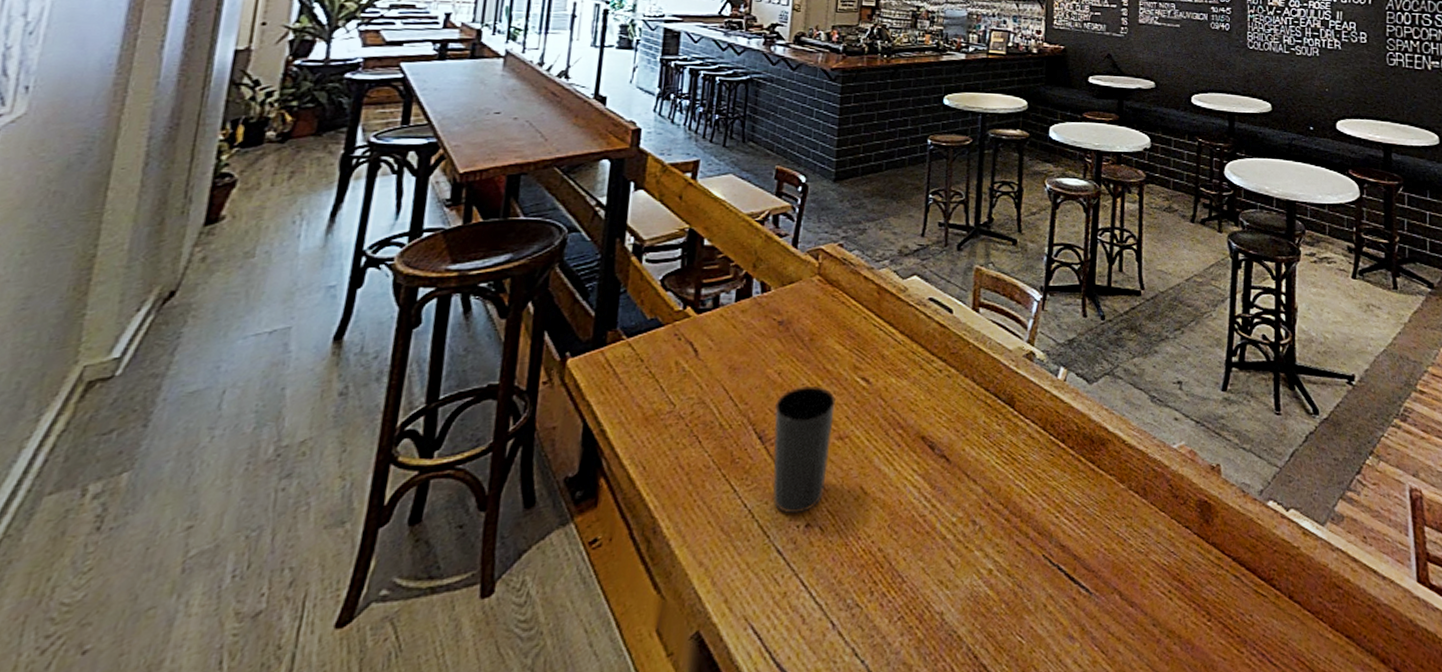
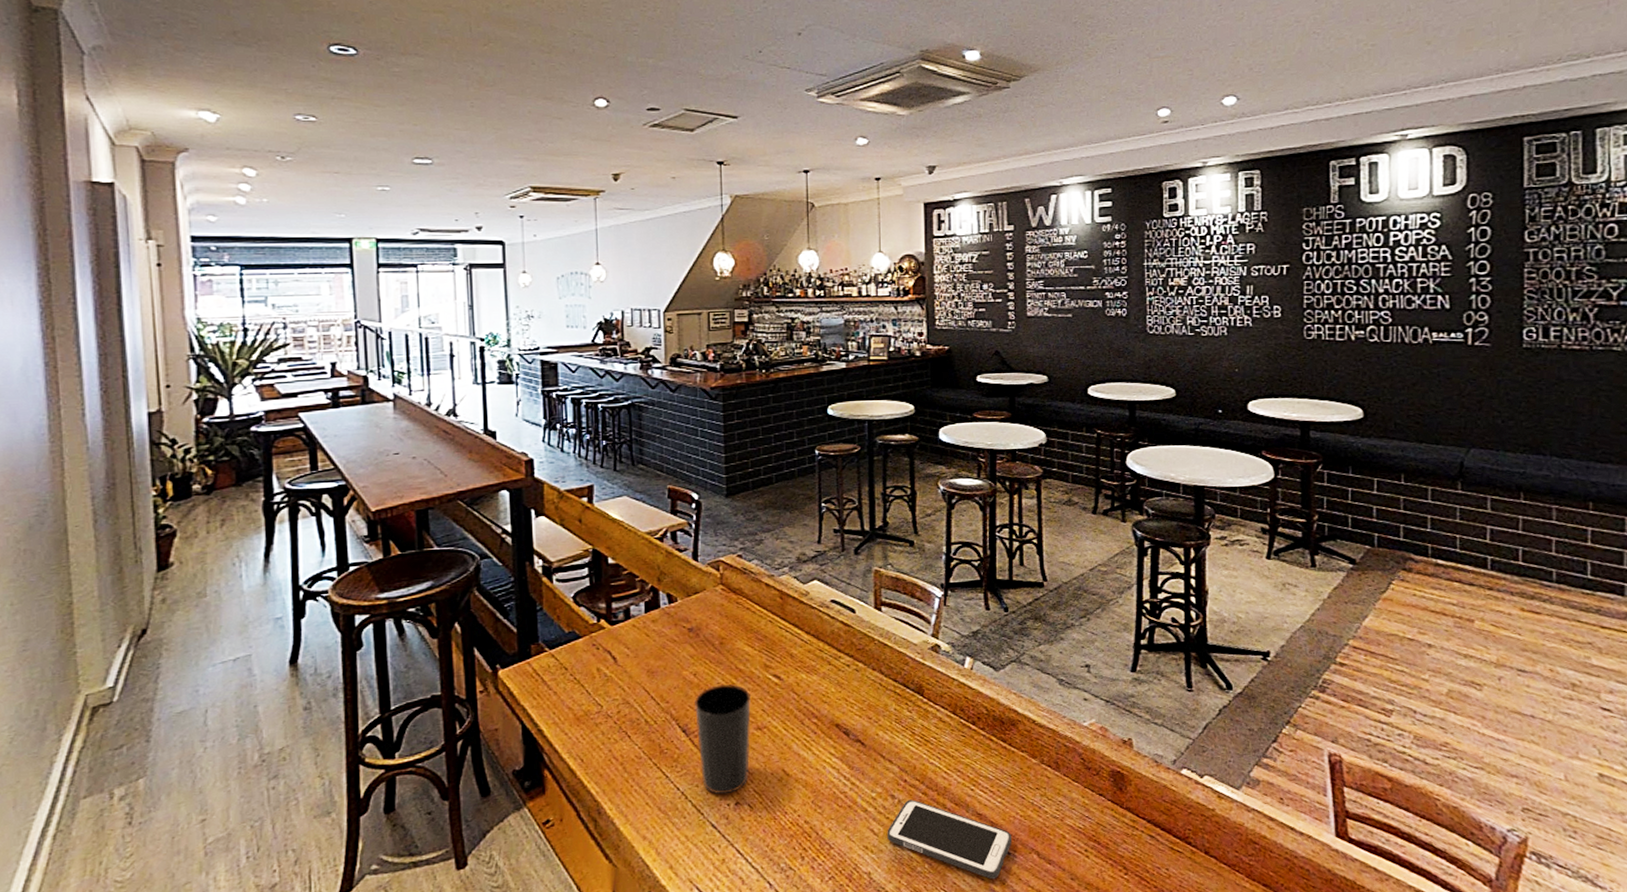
cell phone: none [964,526,1095,624] -> present [887,799,1013,880]

